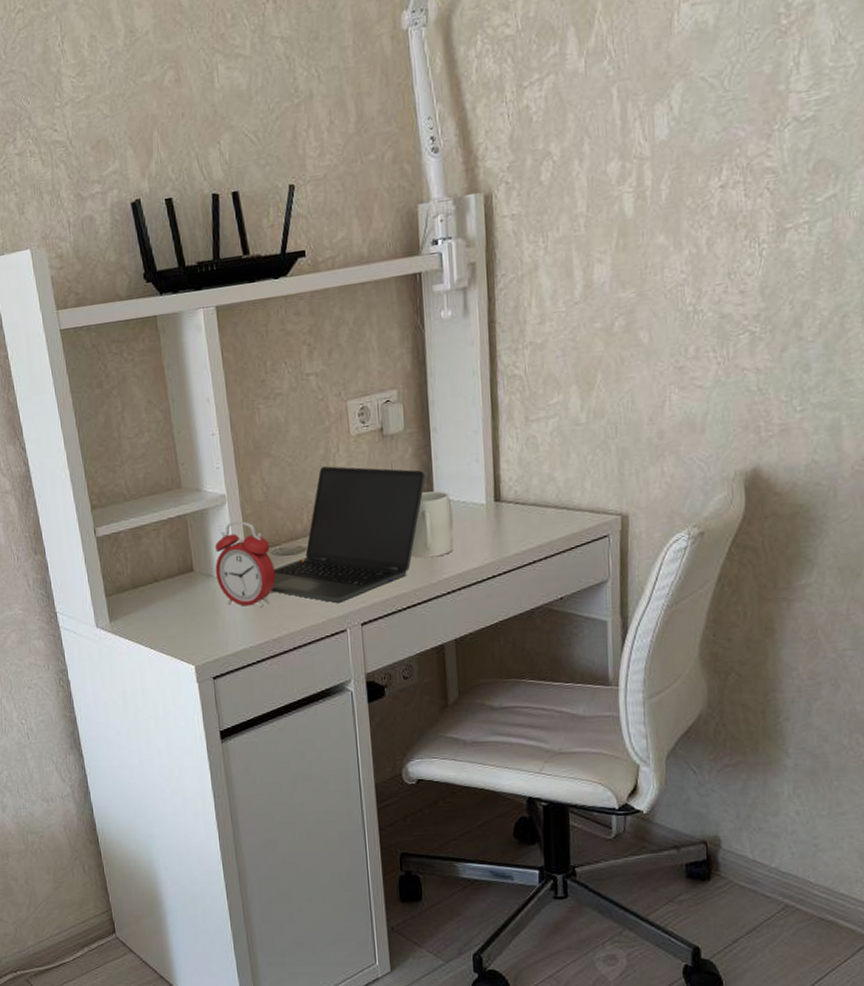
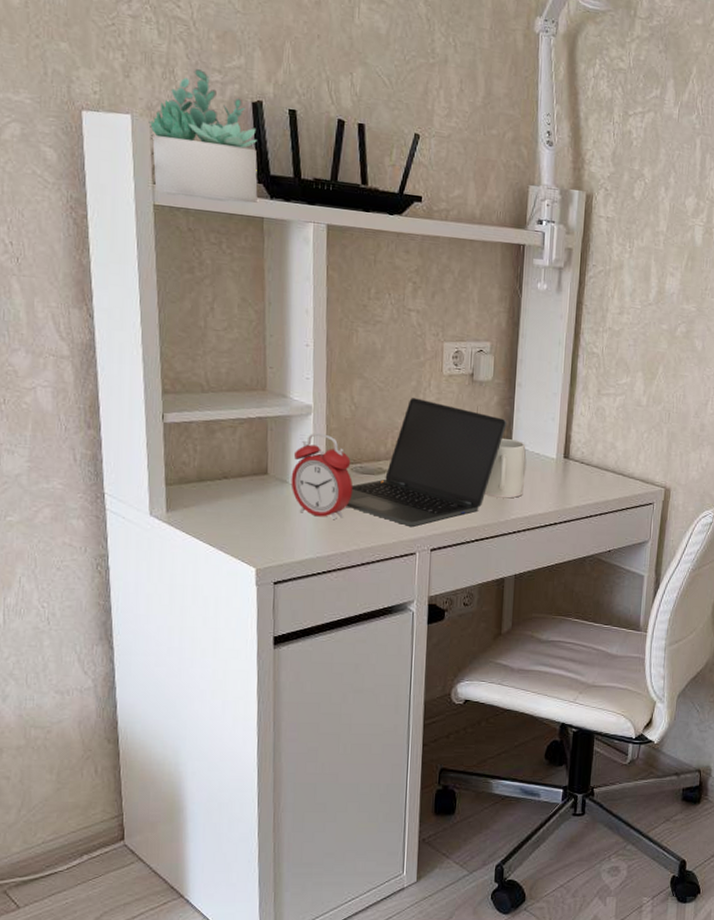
succulent plant: none [46,184,149,317] -> present [150,67,258,203]

